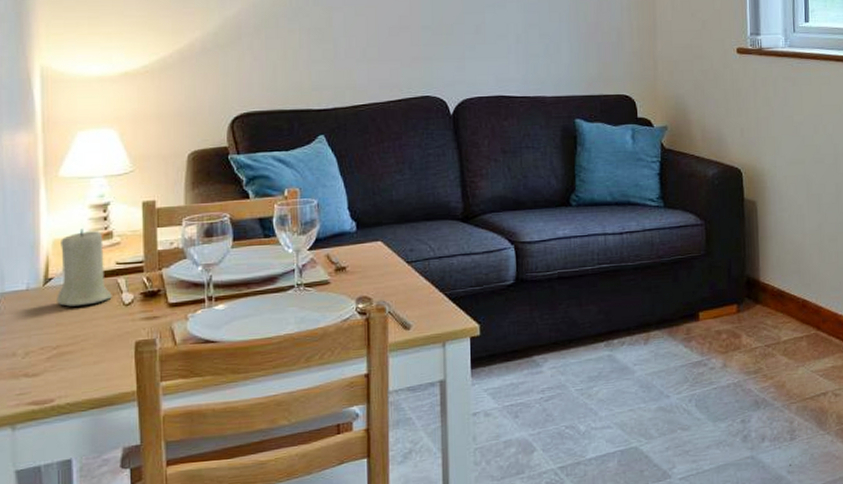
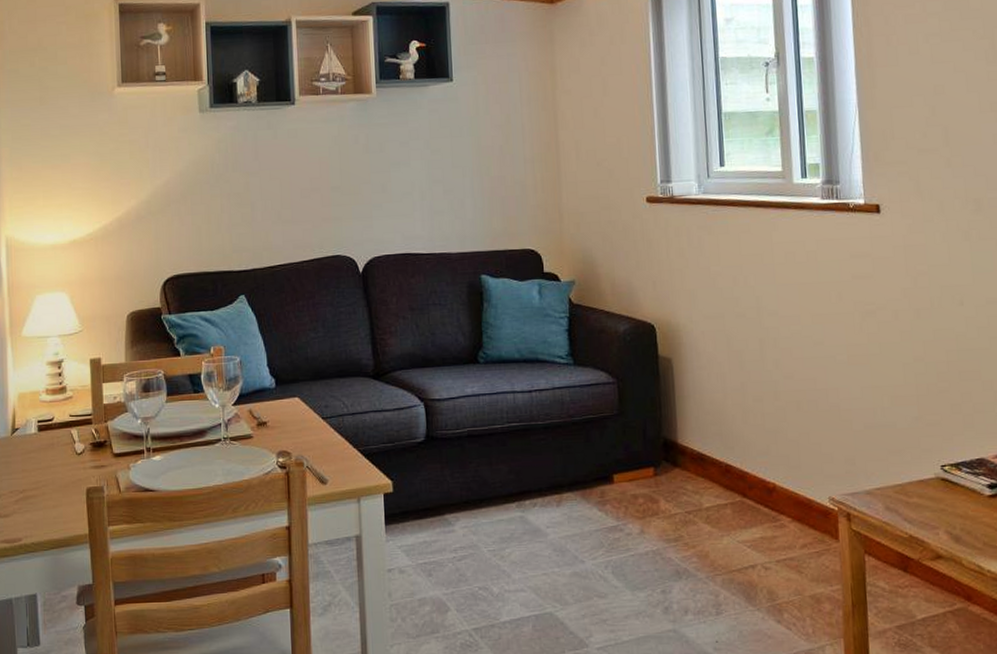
candle: present [57,229,112,307] -> none [22,384,67,455]

